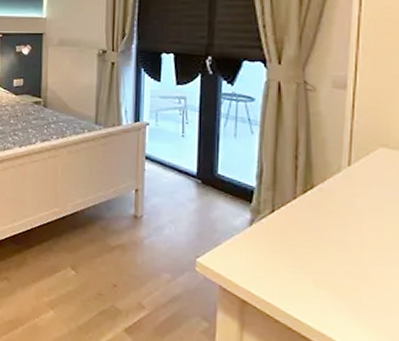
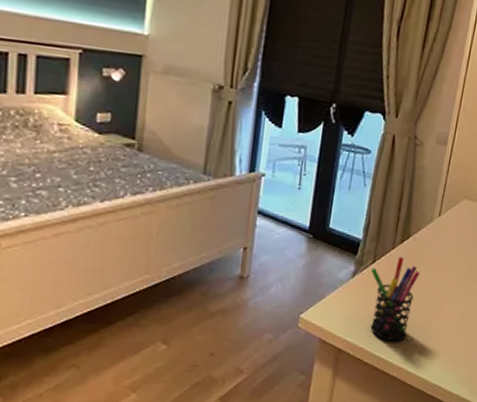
pen holder: none [271,208,332,303] -> present [370,257,420,342]

